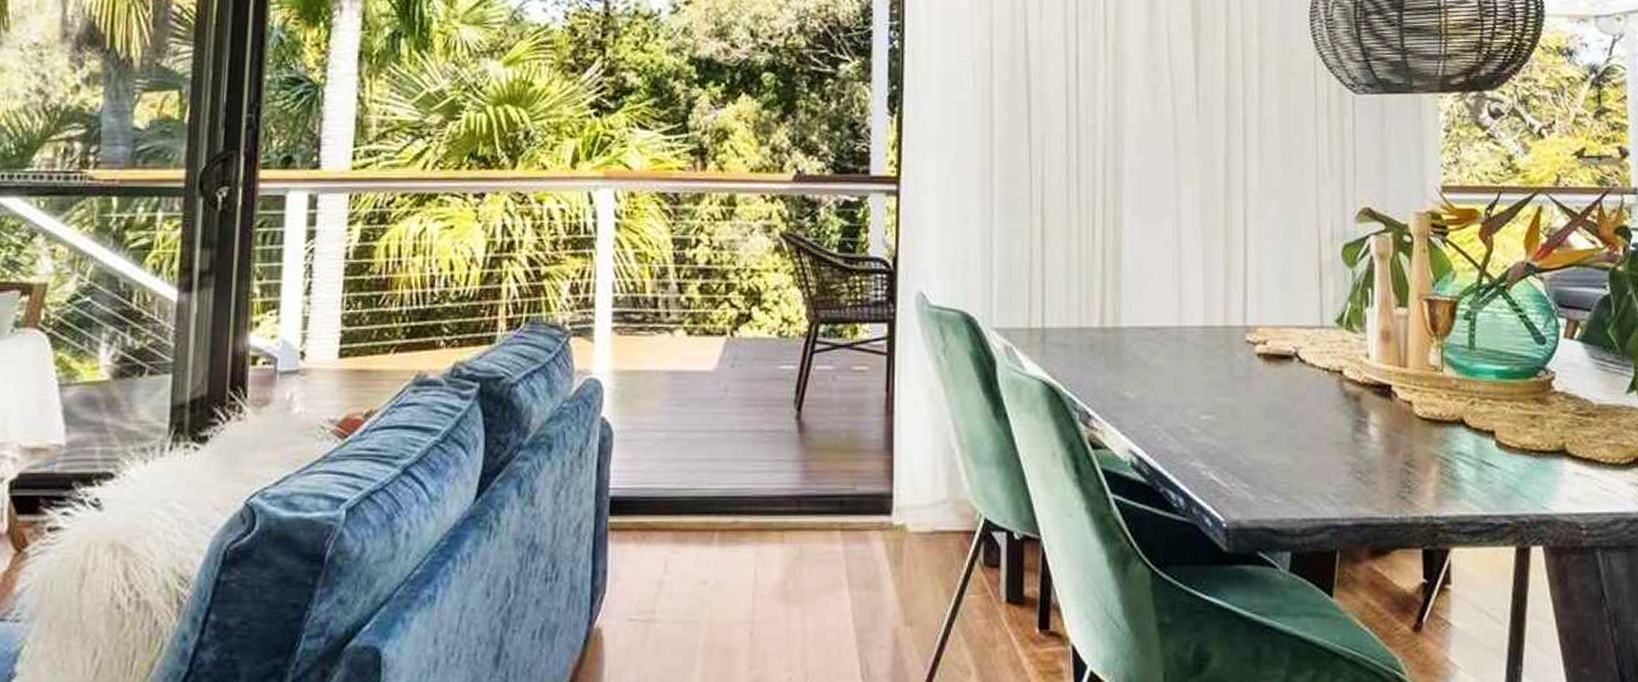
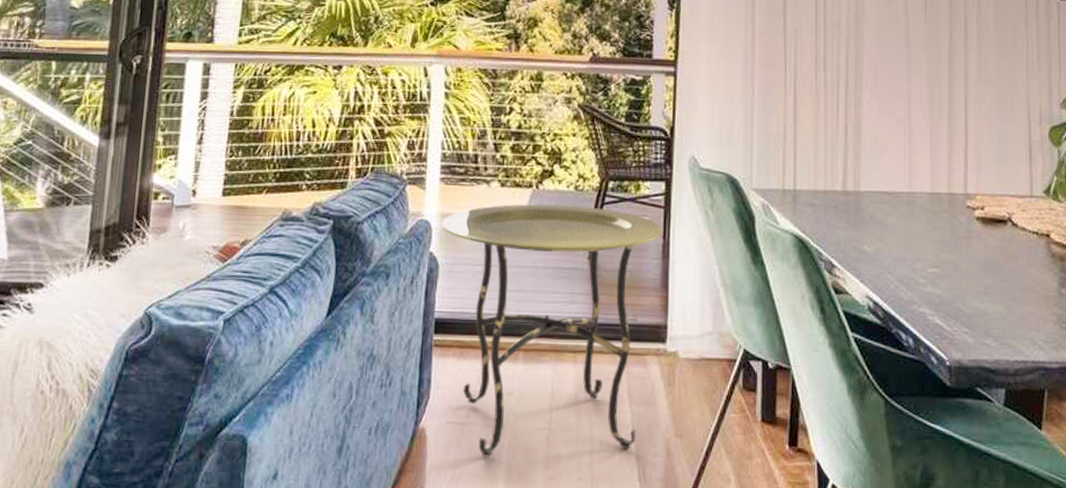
side table: none [614,355,886,659] -> present [441,204,663,457]

